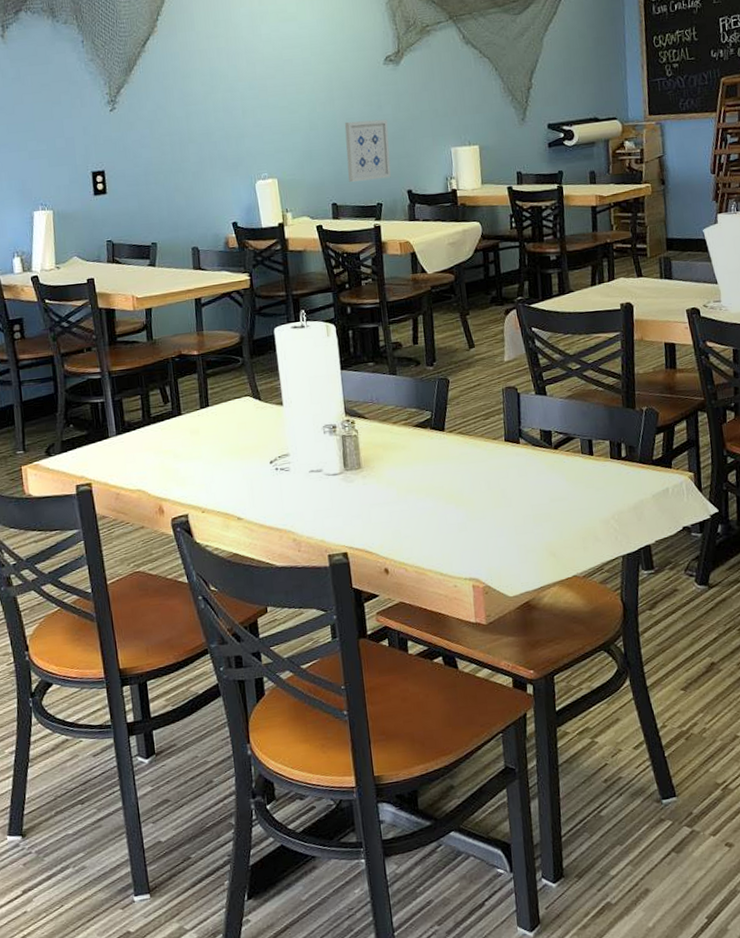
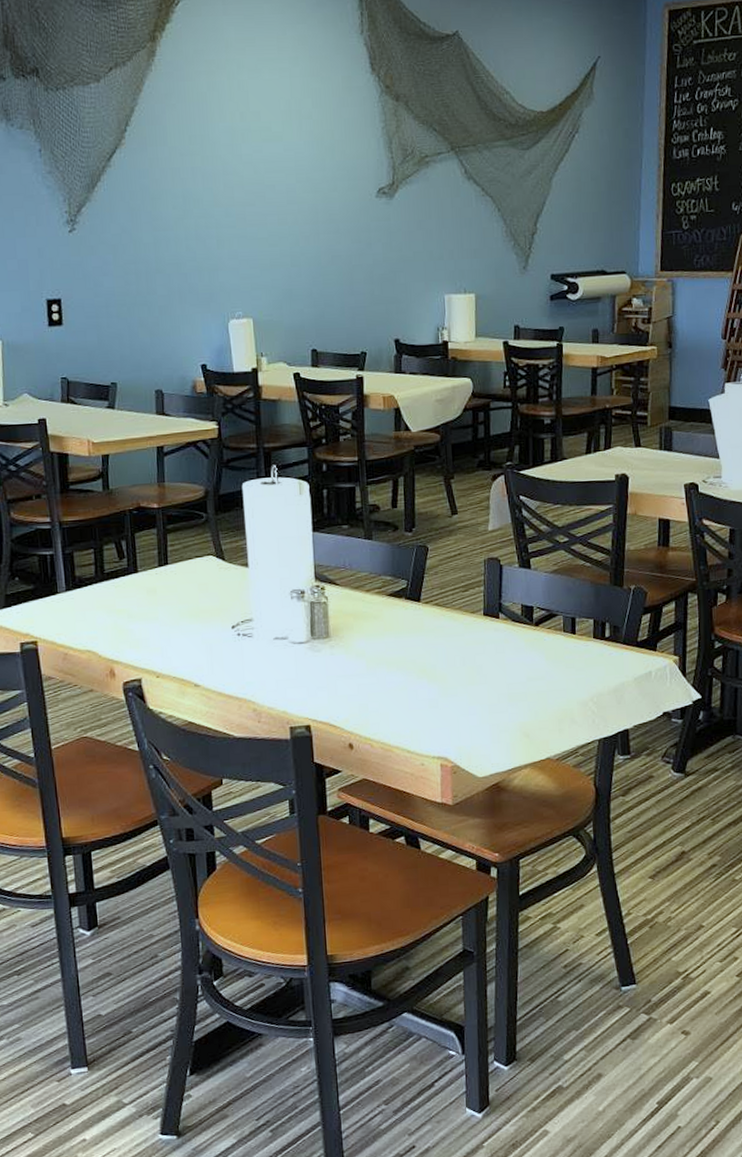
wall art: present [344,119,391,182] -> none [329,258,378,327]

